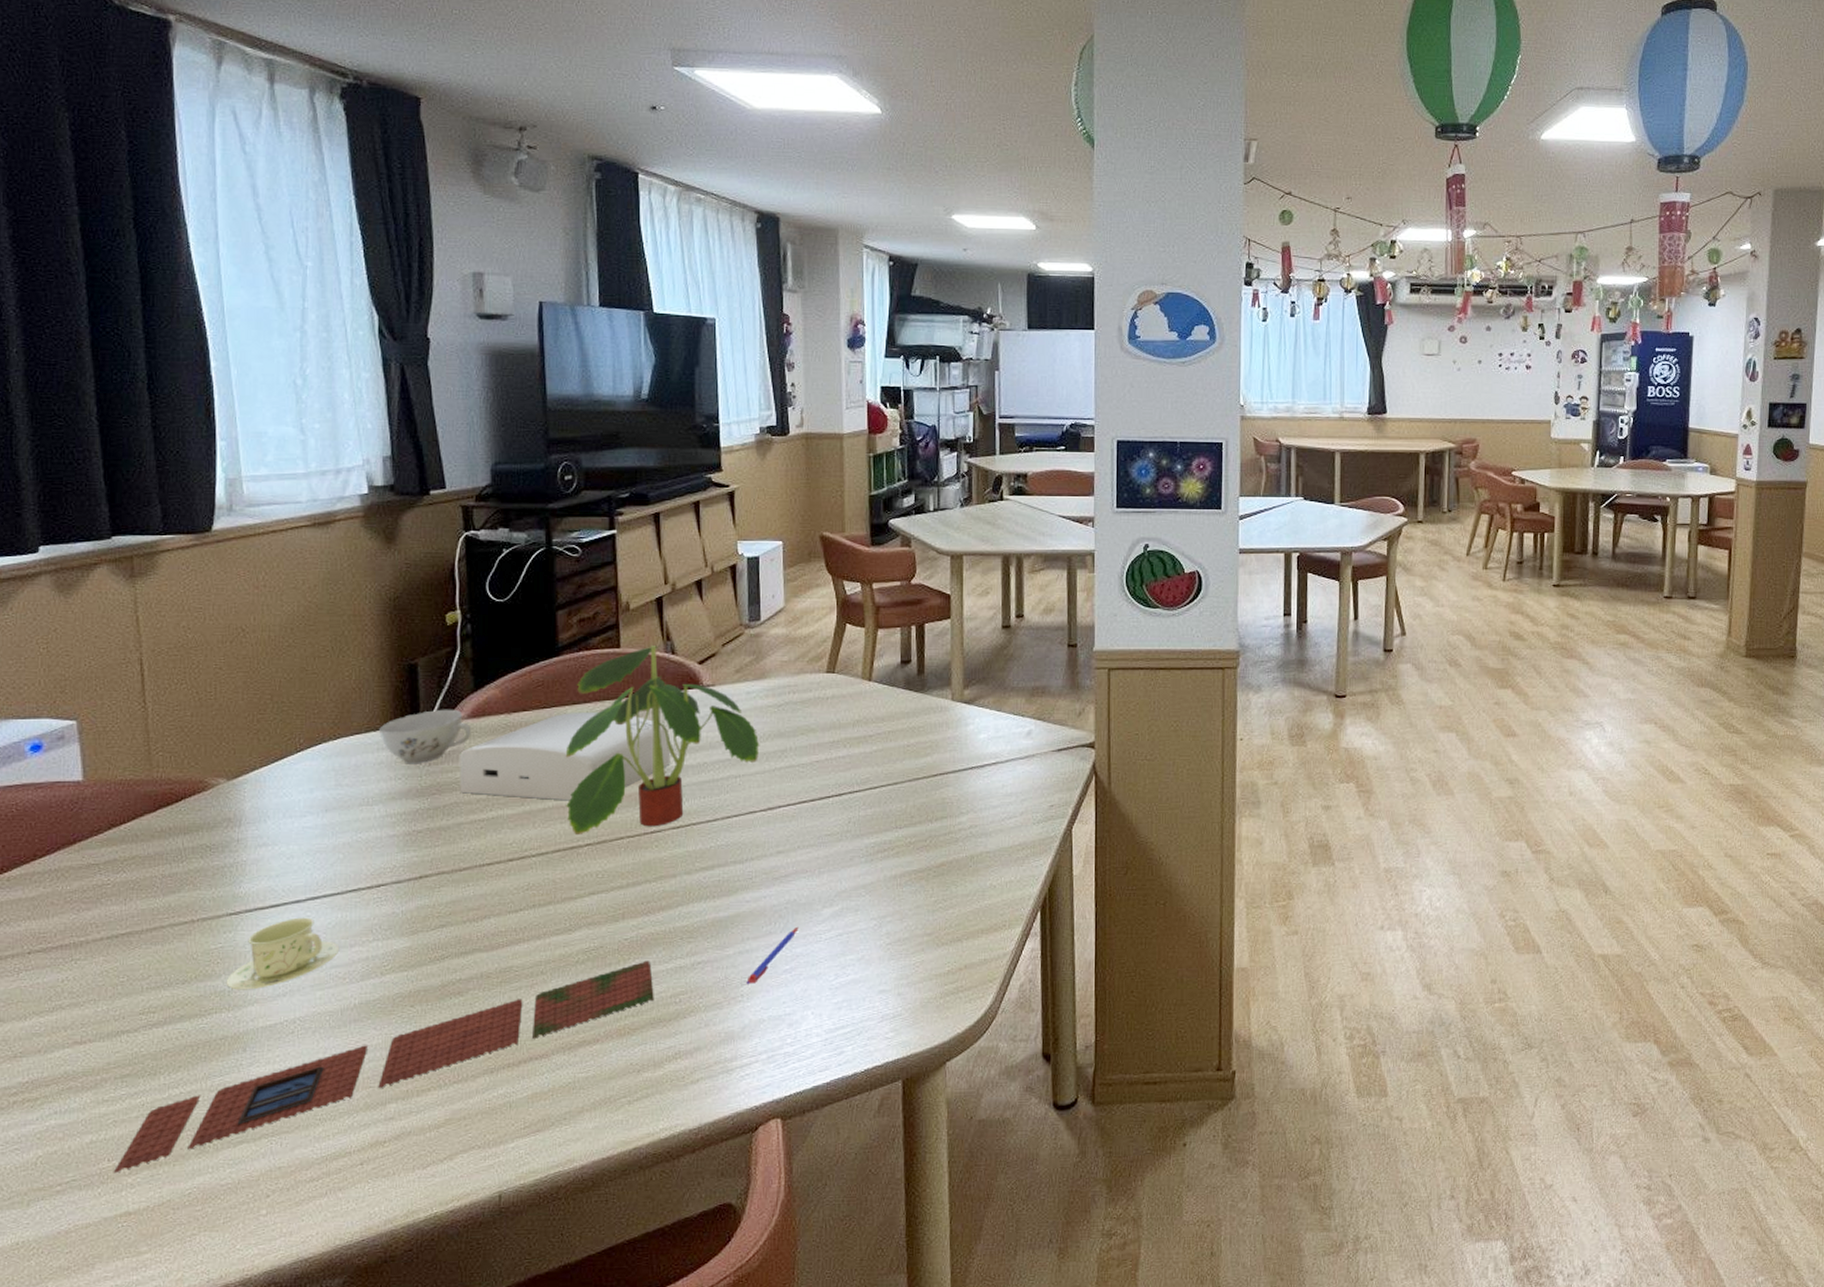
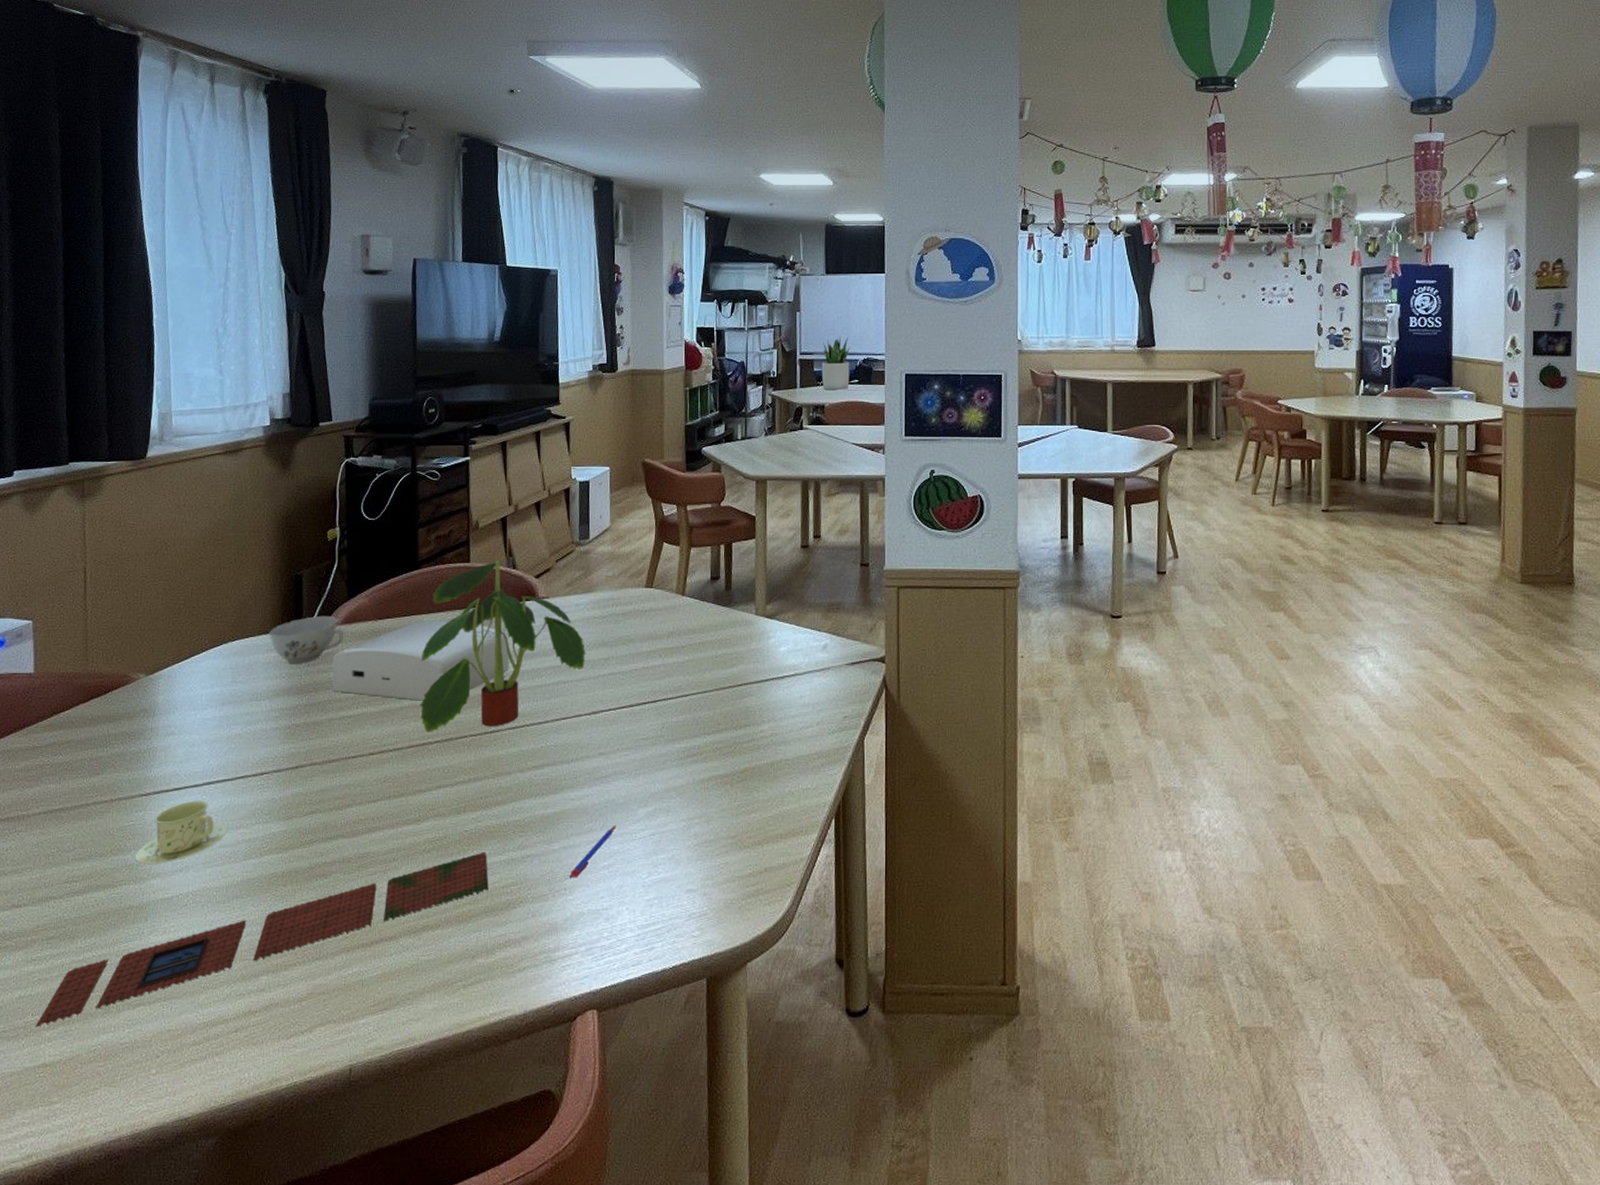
planter: none [1023,398,1056,458] -> present [821,336,850,391]

